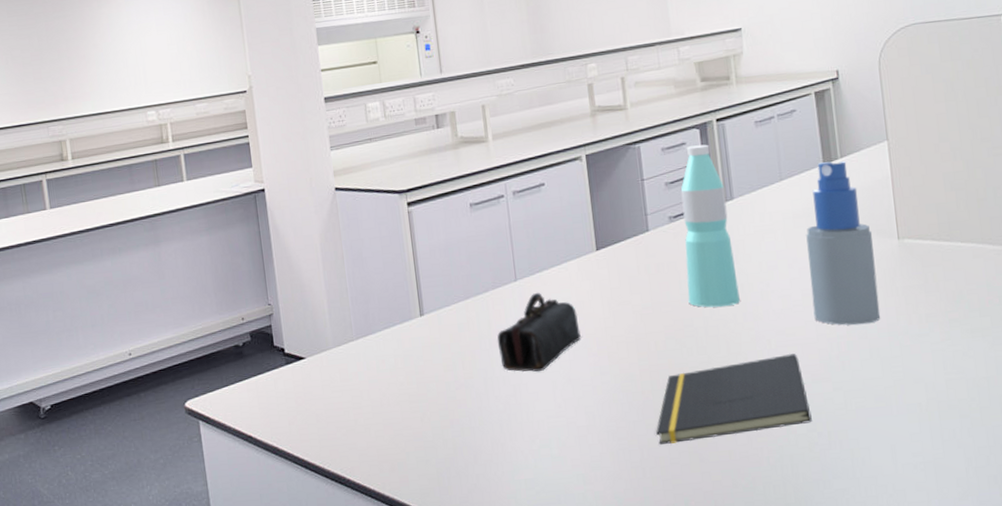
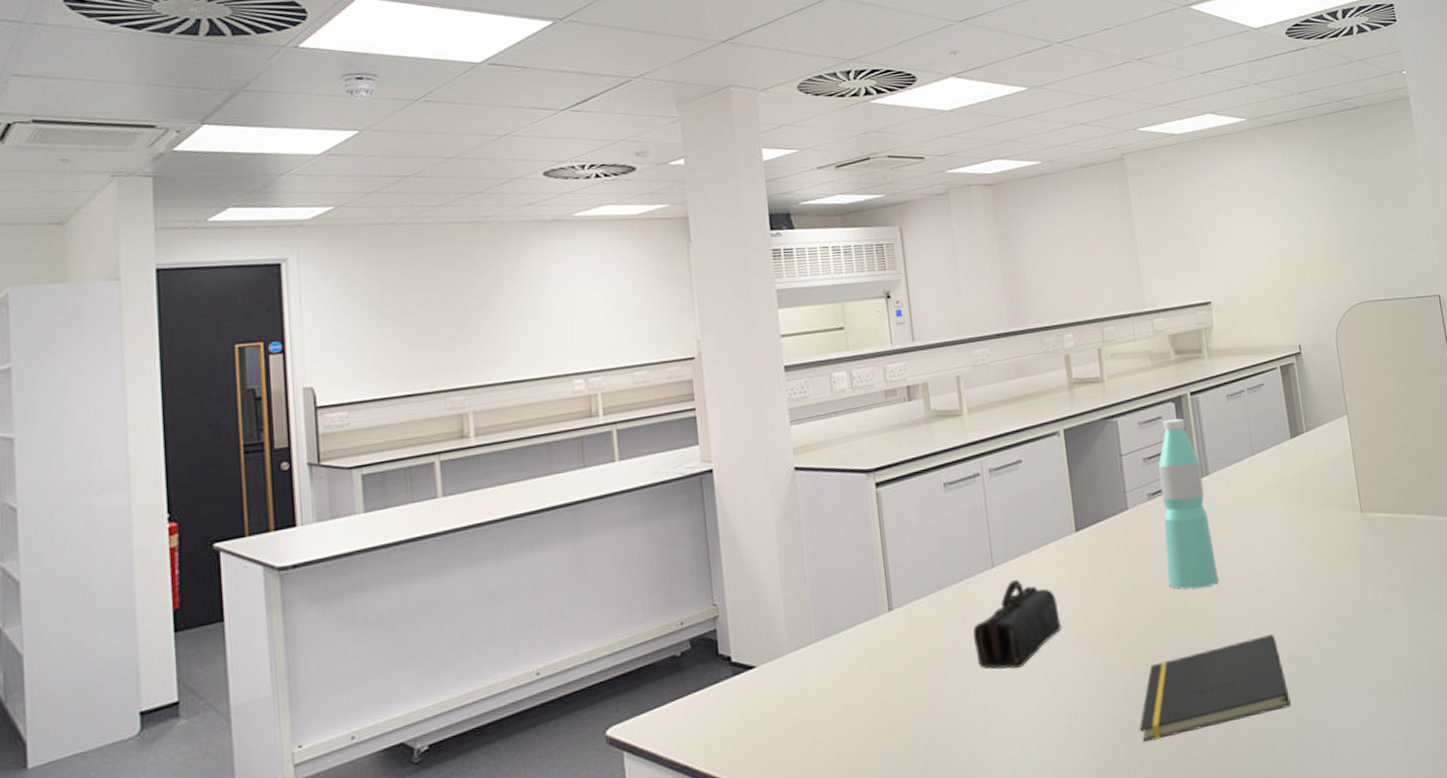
spray bottle: present [806,161,881,326] -> none [1278,435,1350,603]

